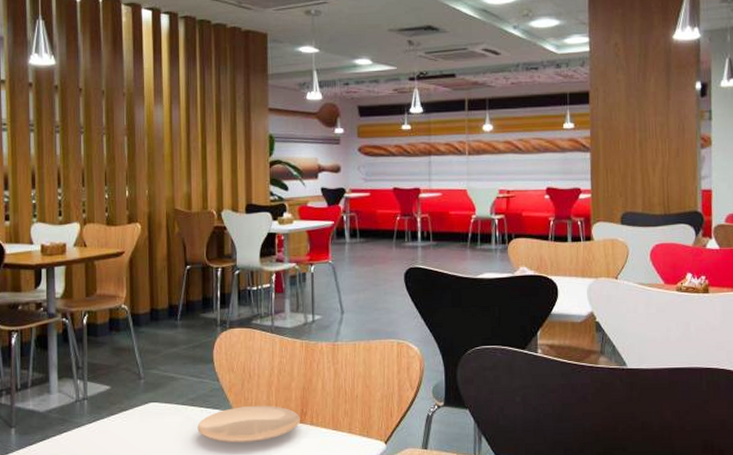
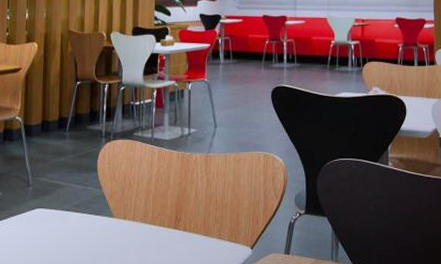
plate: present [197,405,301,444] -> none [79,211,175,248]

